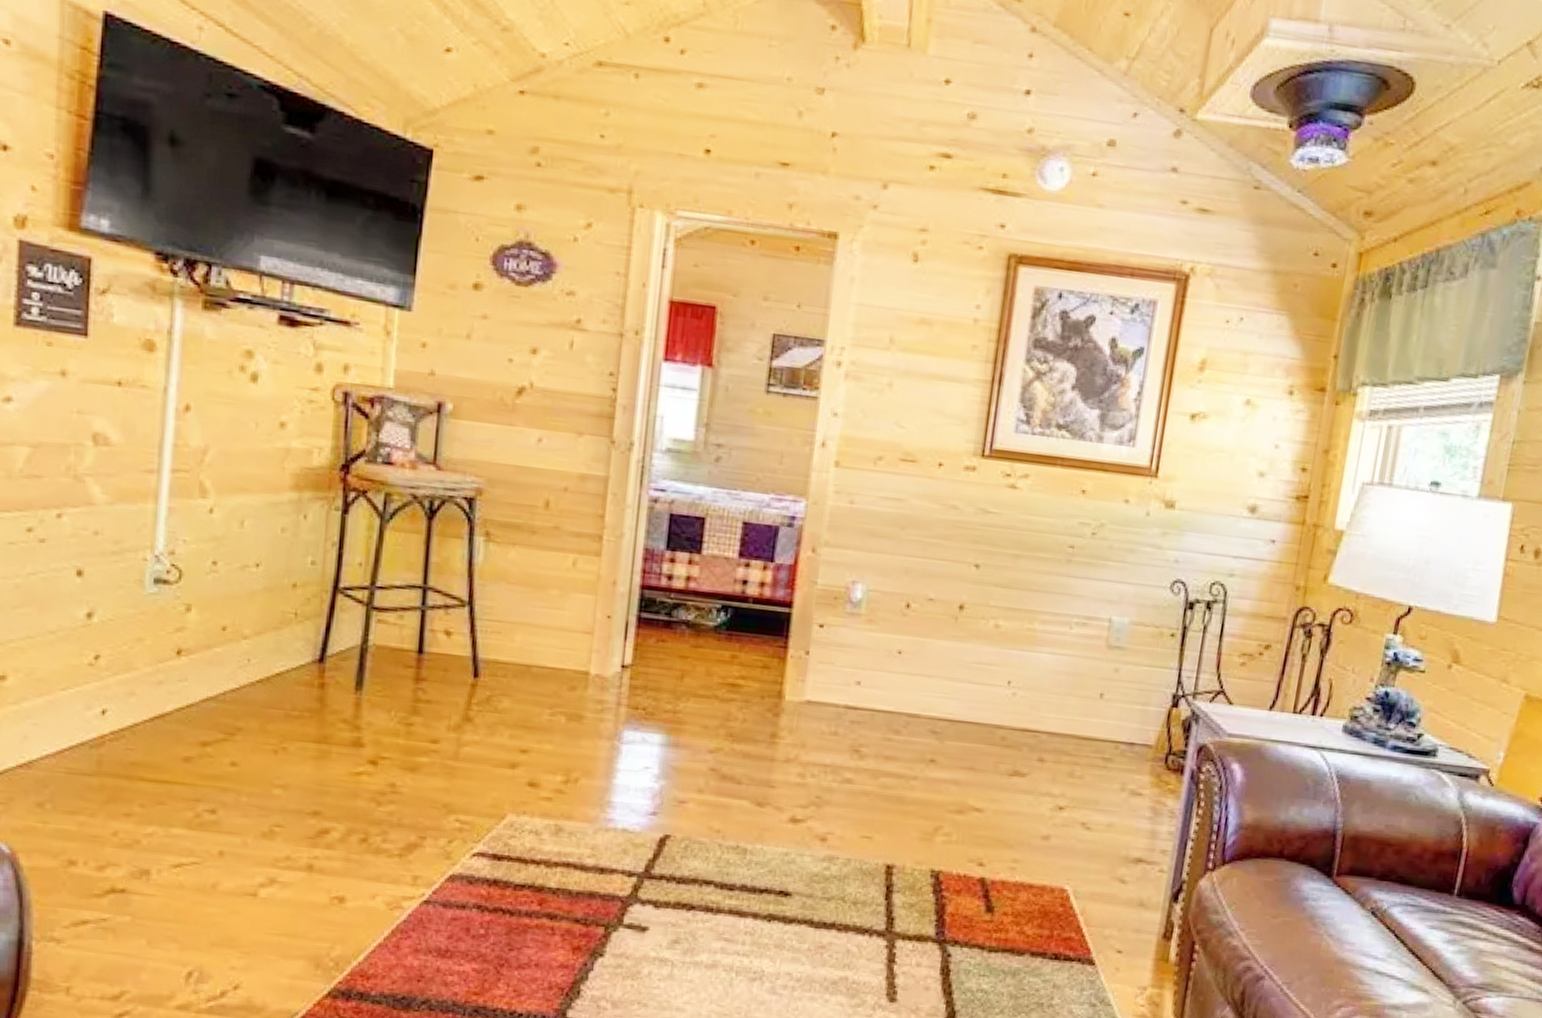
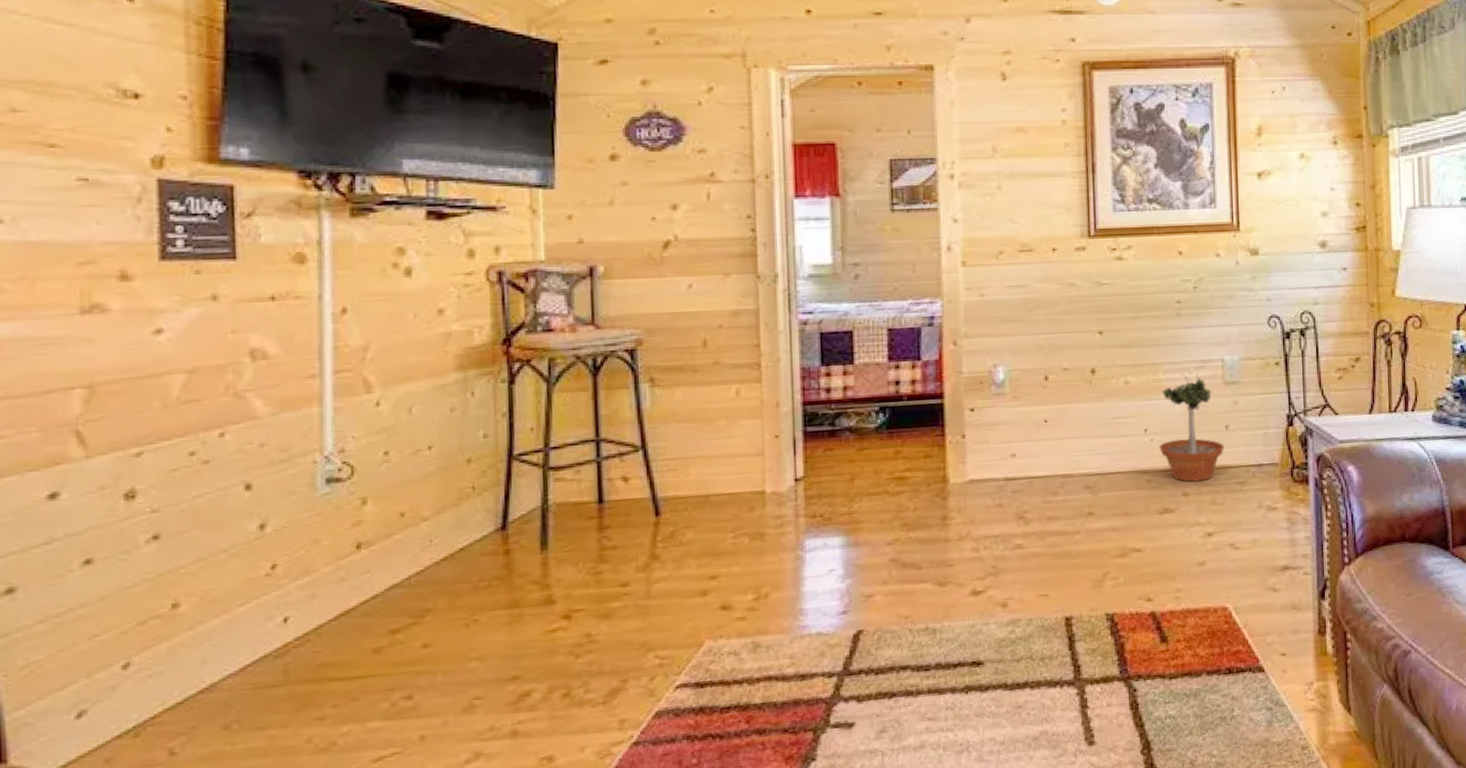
potted tree: none [1020,625,1095,750] -> present [1159,368,1224,483]

